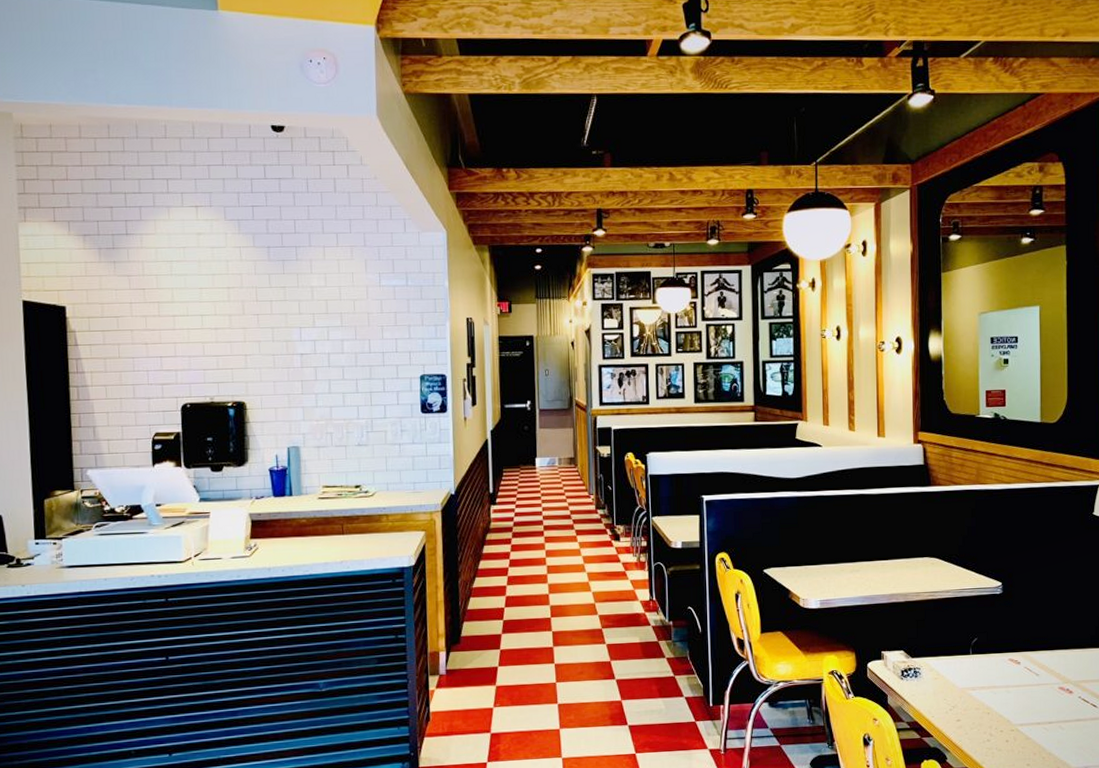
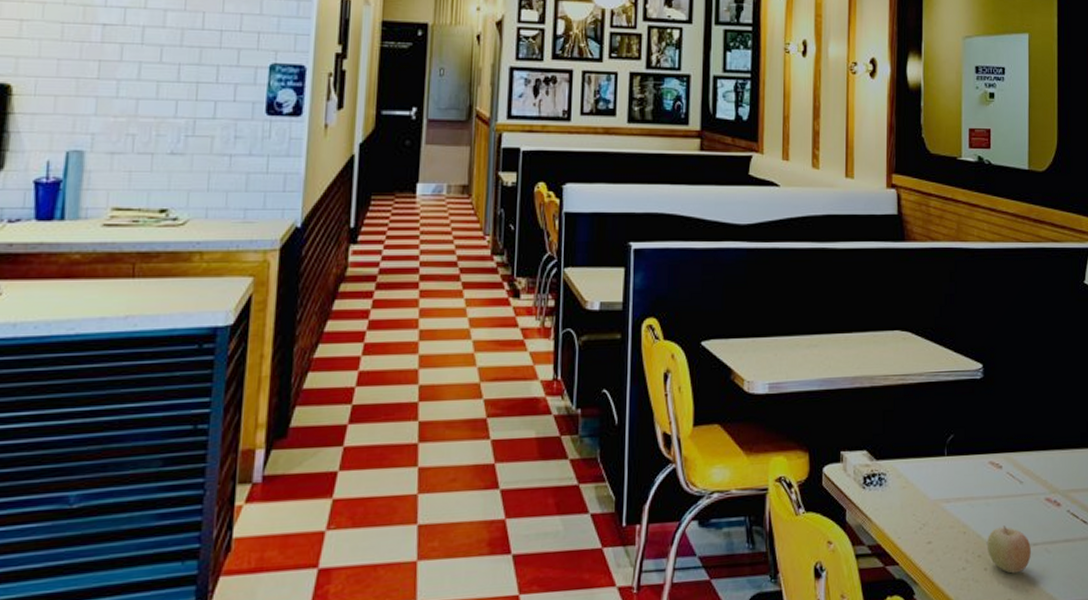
fruit: none [1008,708,1047,745] -> present [986,525,1031,574]

